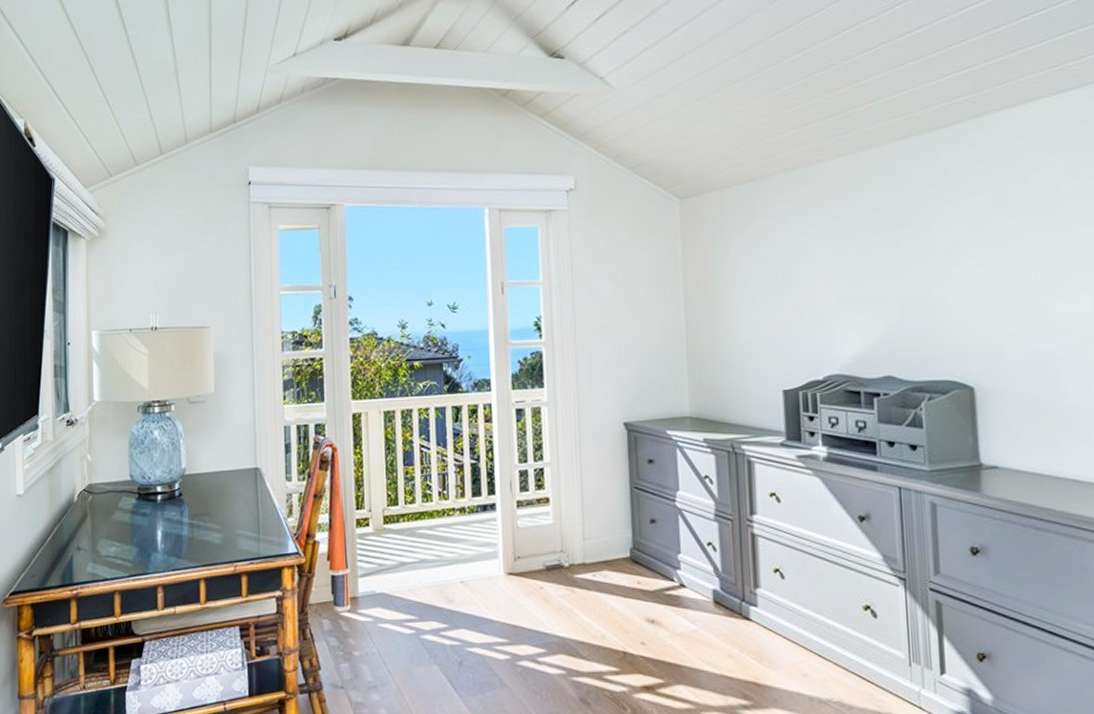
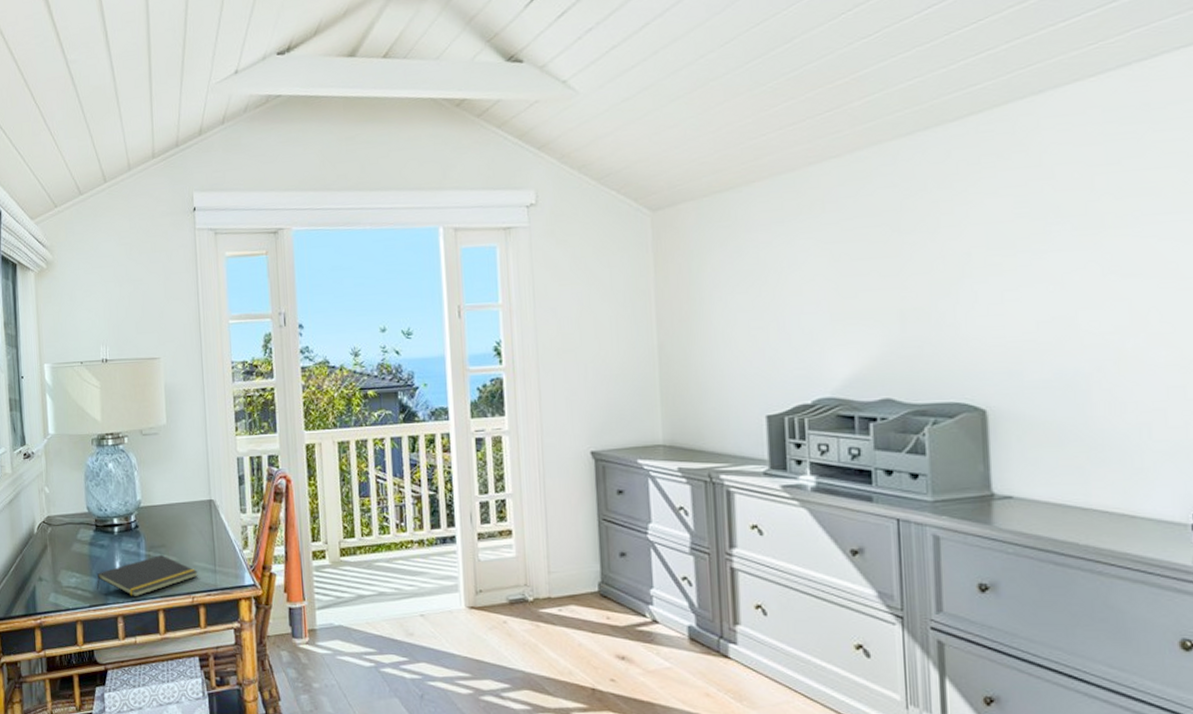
notepad: none [136,522,241,566] -> present [96,554,198,597]

